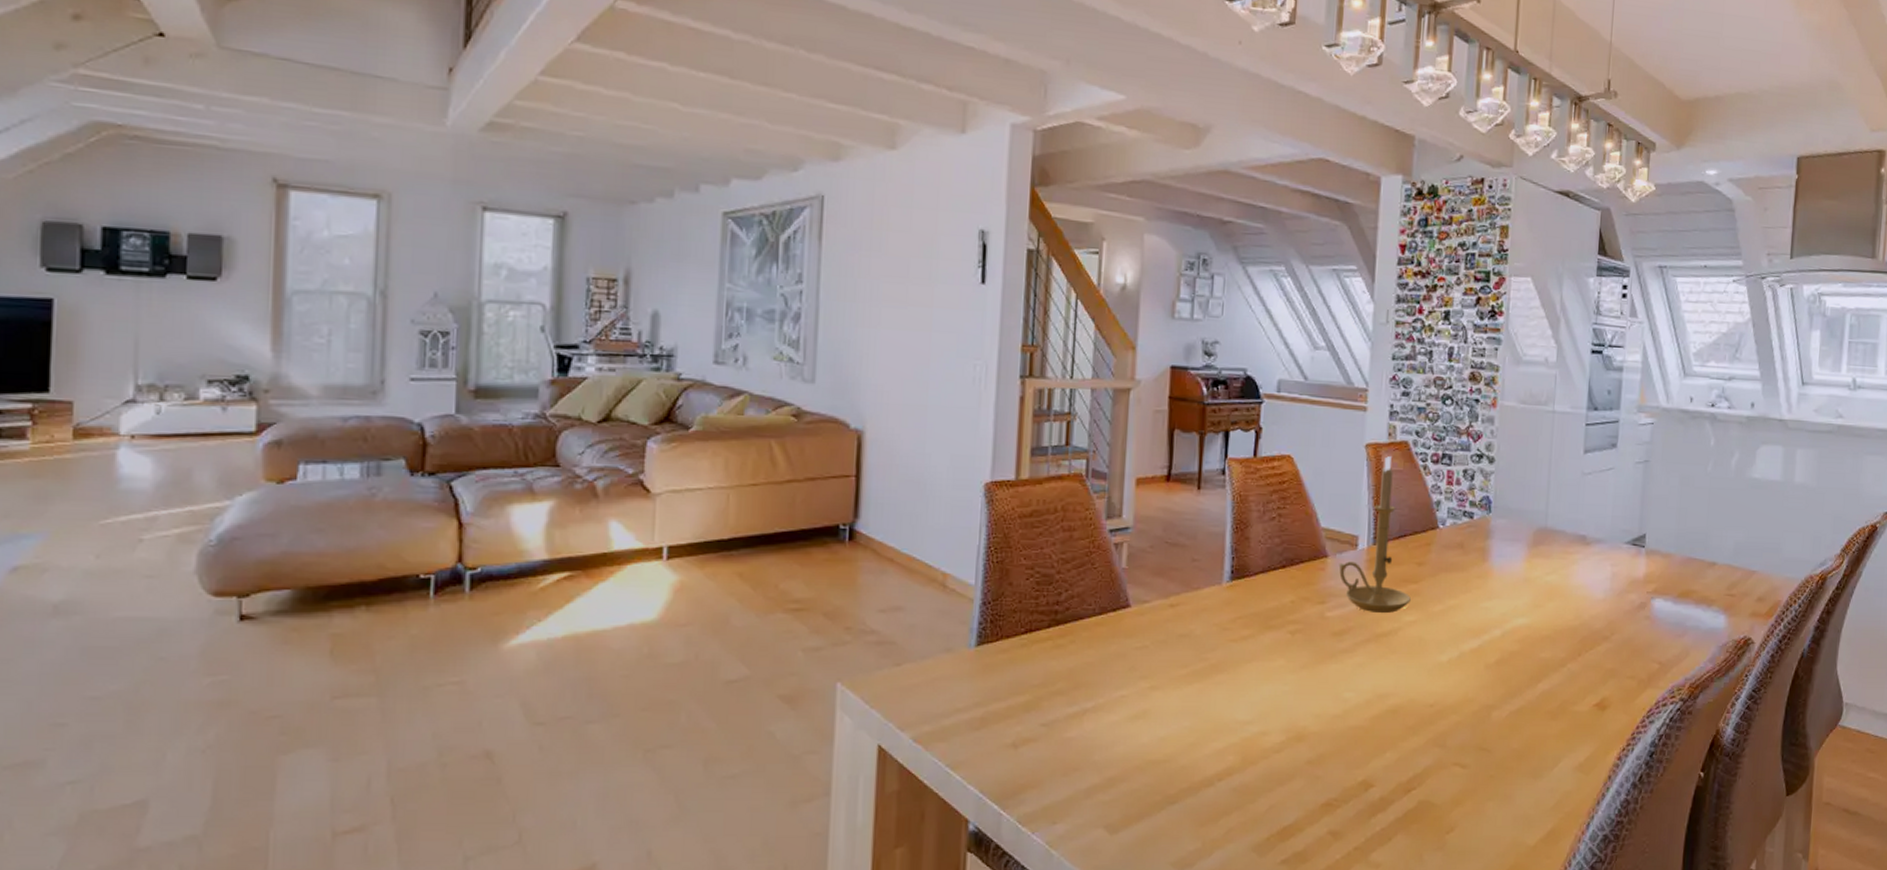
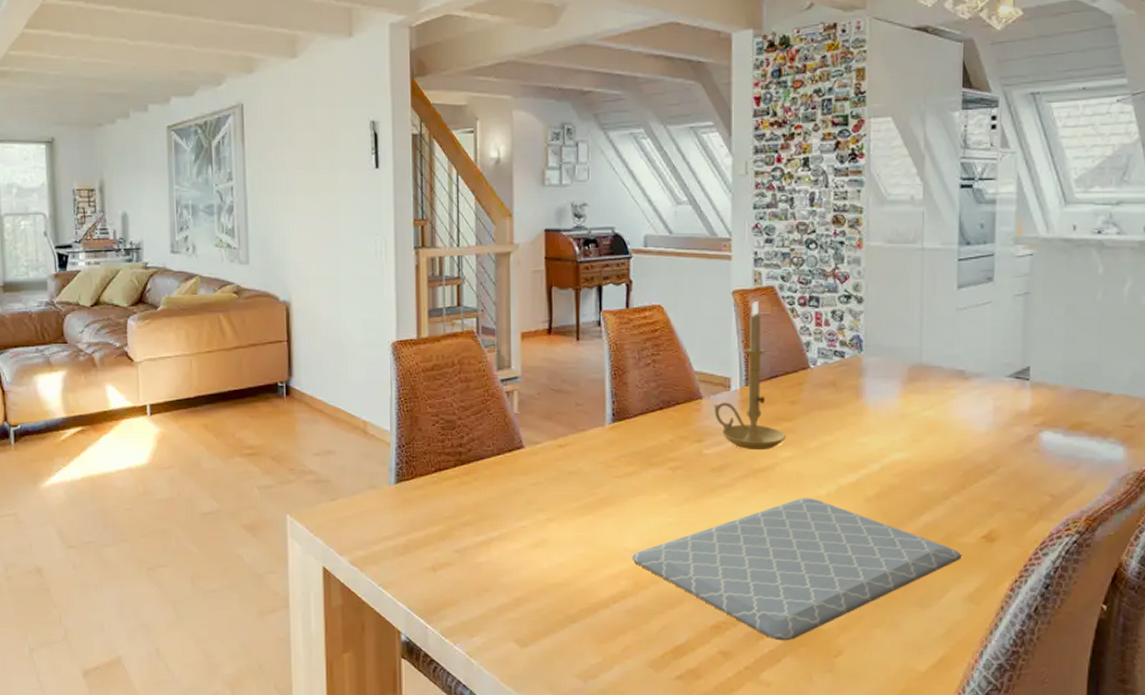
placemat: none [1242,664,1575,818] -> present [632,498,962,641]

